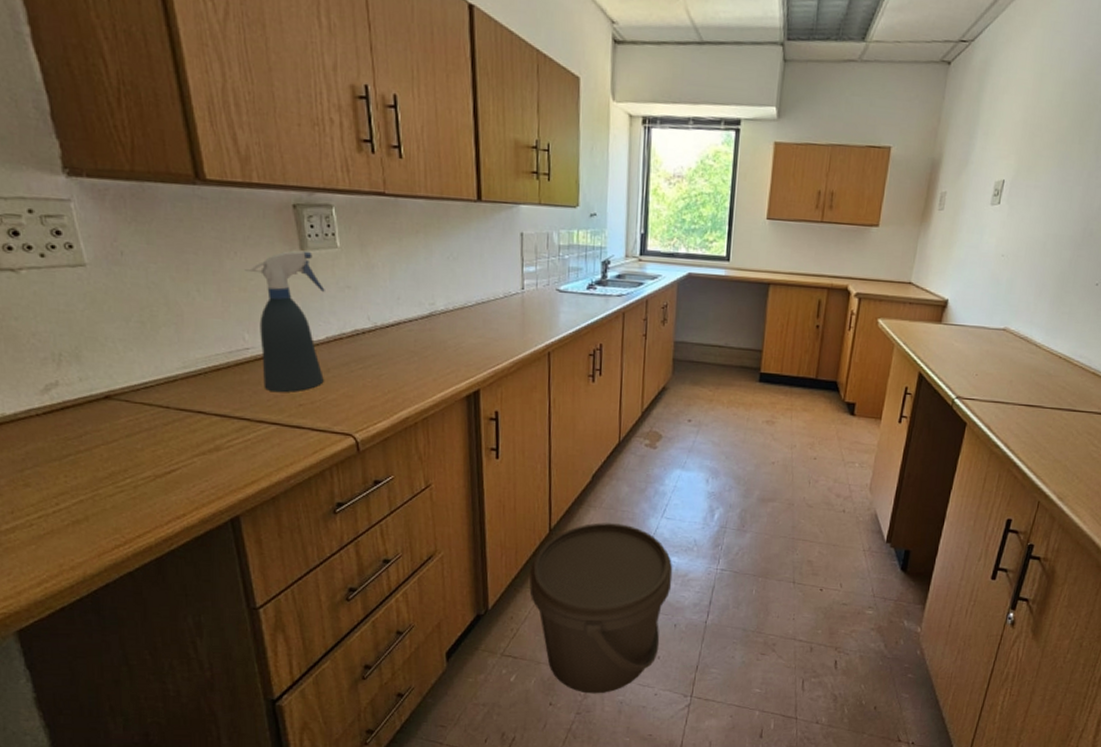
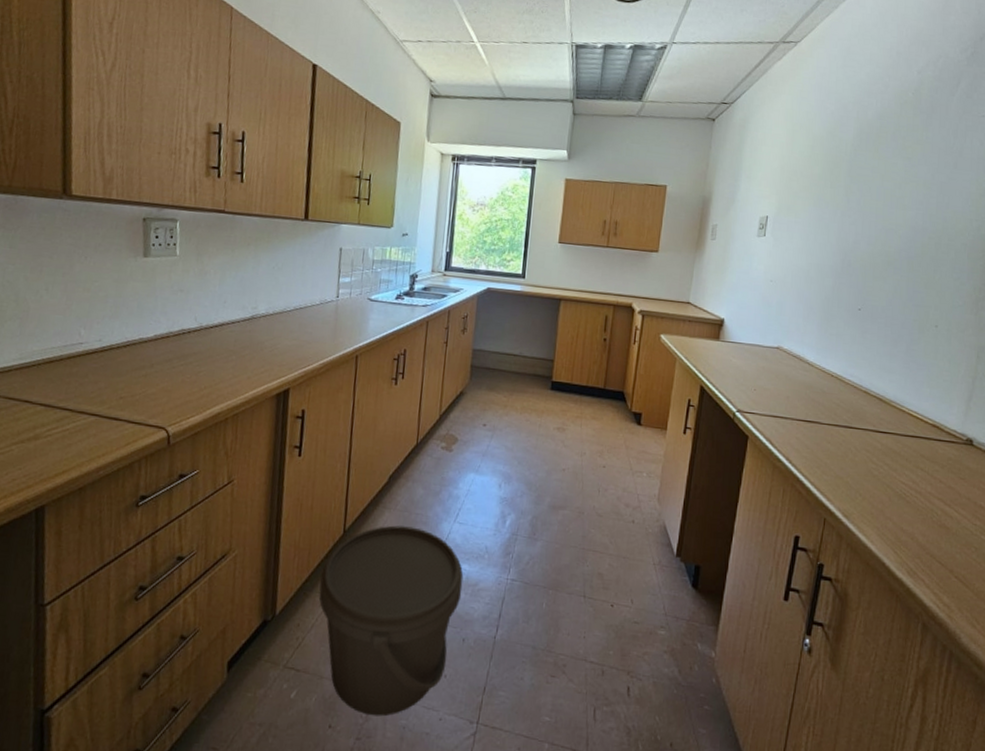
spray bottle: present [244,250,325,393] -> none [90,257,160,385]

